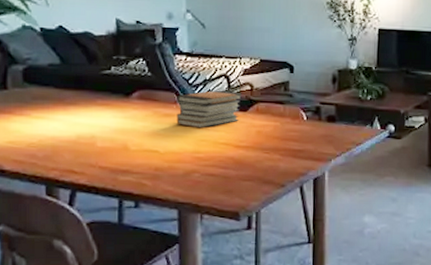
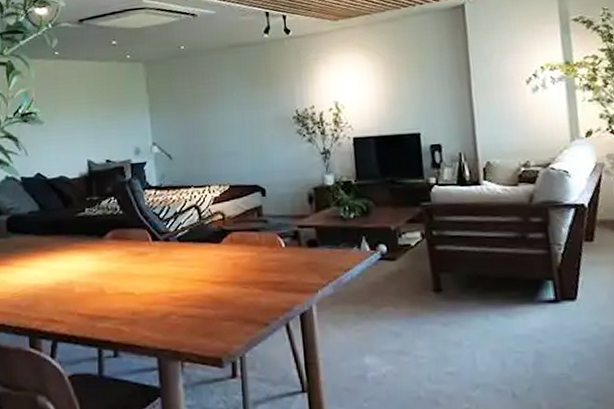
book stack: present [175,91,243,128] -> none [148,223,215,266]

